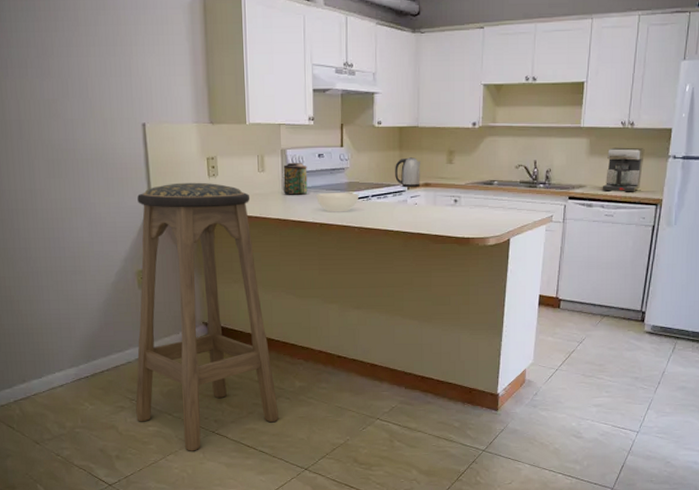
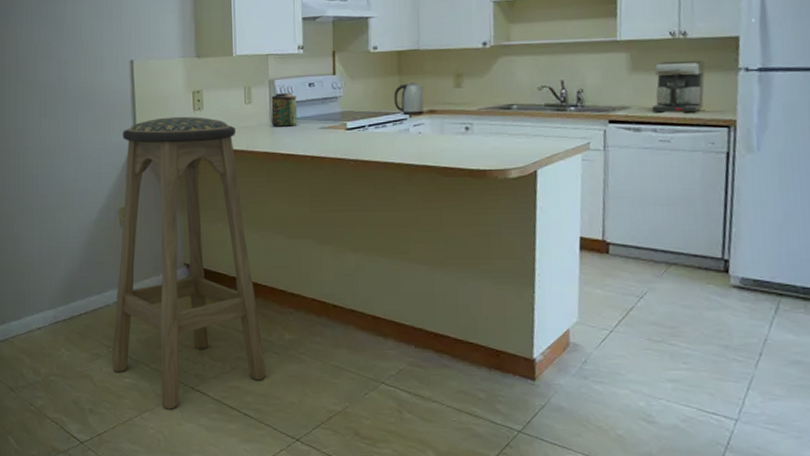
bowl: present [316,192,359,213] -> none [307,122,355,145]

